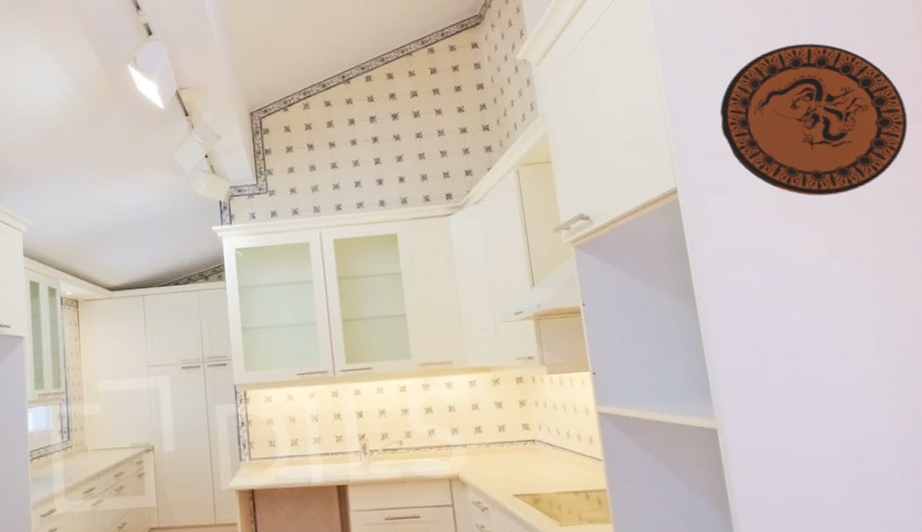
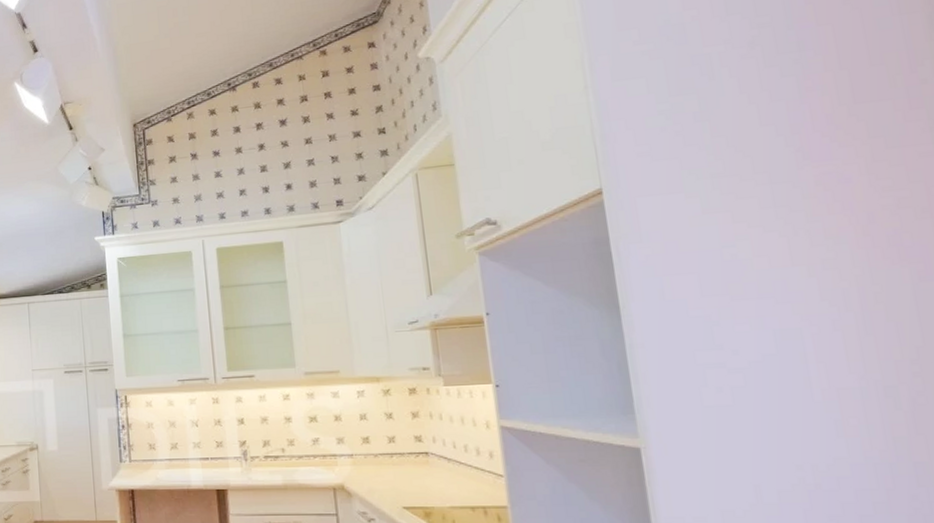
decorative plate: present [719,43,908,196] -> none [658,21,904,195]

